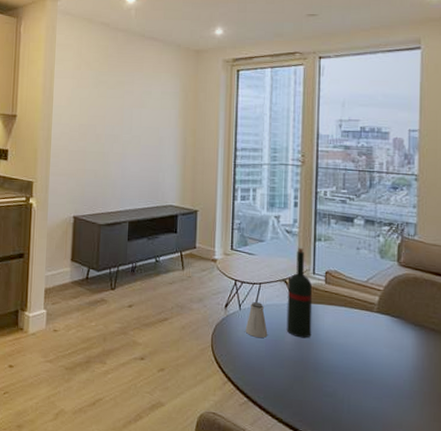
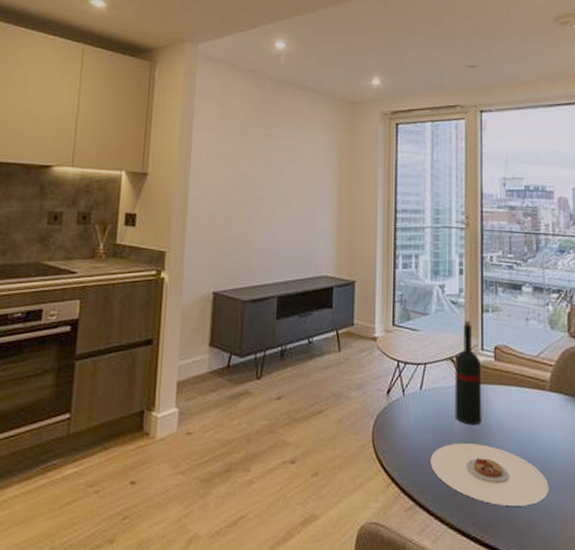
saltshaker: present [245,301,268,339] -> none [410,385,435,429]
plate: none [263,352,373,409] -> present [431,442,549,506]

